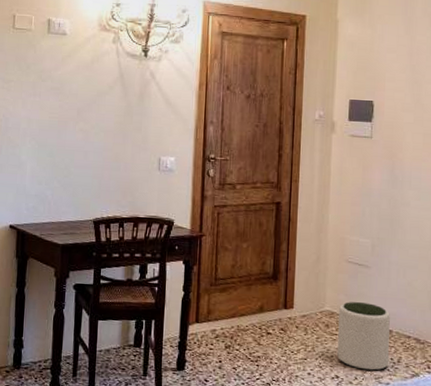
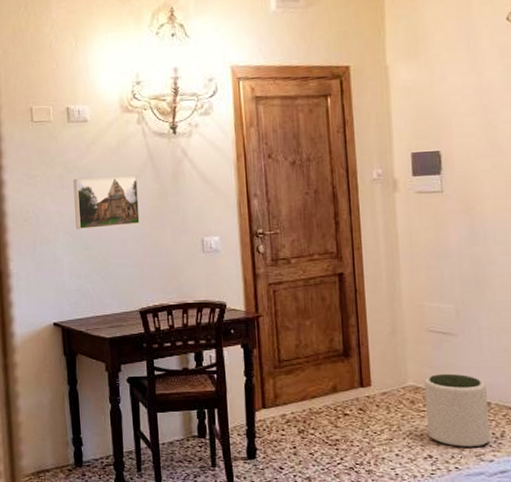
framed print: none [43,88,107,138] -> present [73,175,140,230]

